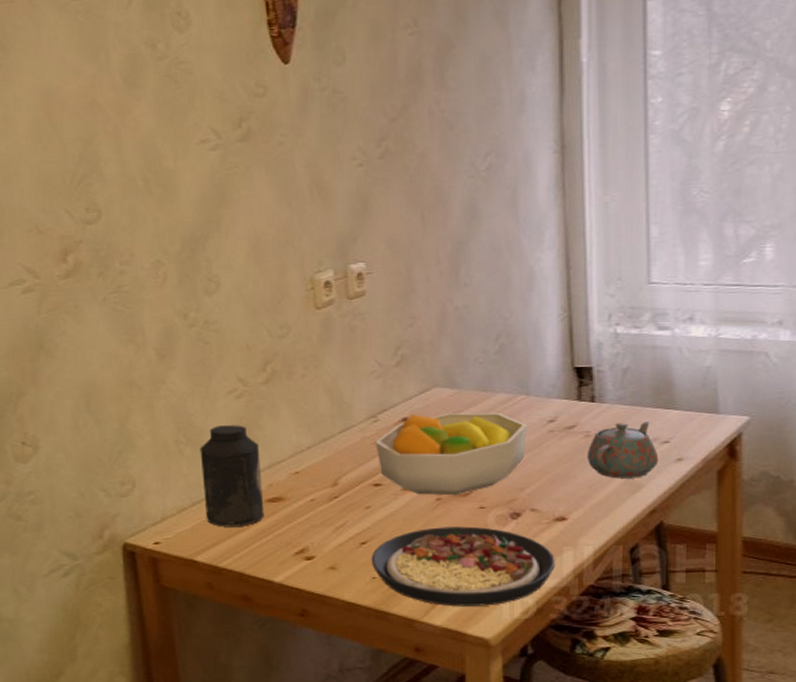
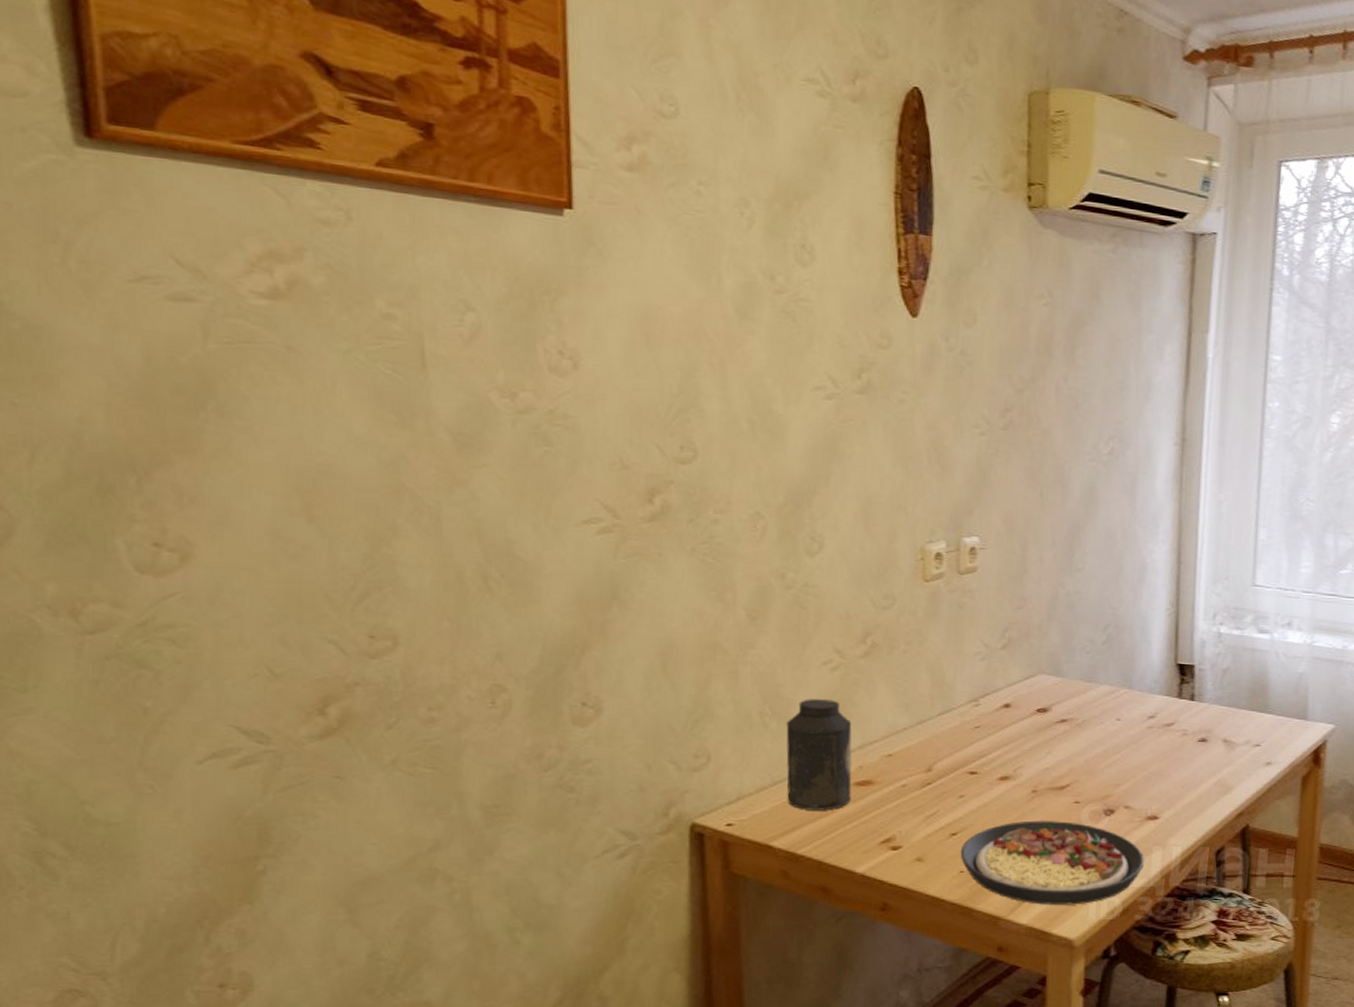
fruit bowl: present [376,412,528,496] -> none [974,701,1129,788]
teapot: present [586,420,659,479] -> none [1182,723,1250,780]

